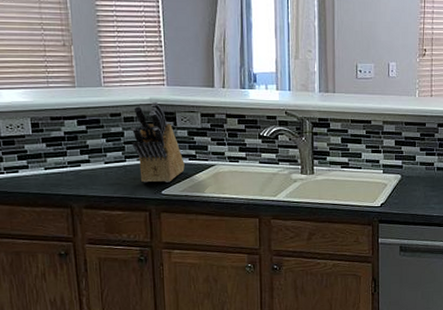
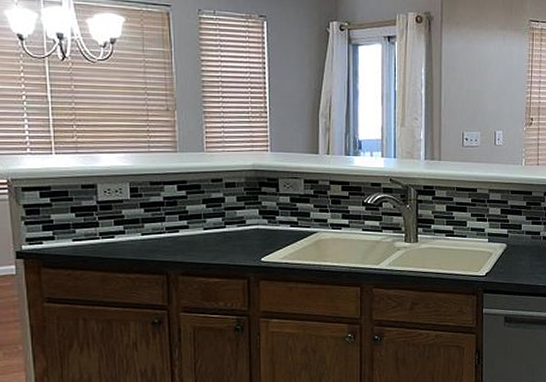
knife block: present [131,101,185,183] -> none [232,167,286,250]

